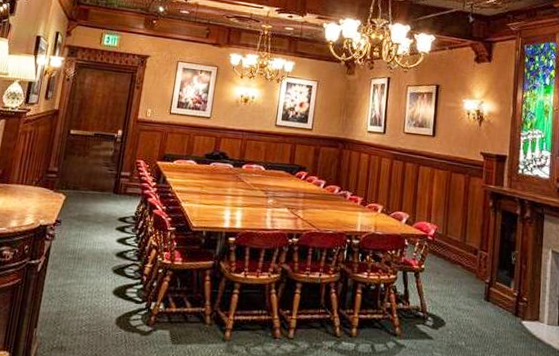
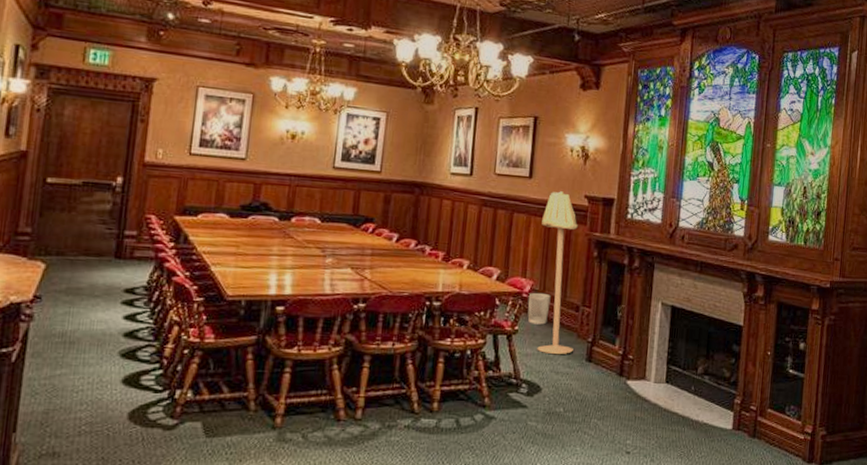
wastebasket: none [432,235,453,265] -> present [527,292,551,325]
floor lamp: none [441,148,475,293] -> present [537,191,578,355]

